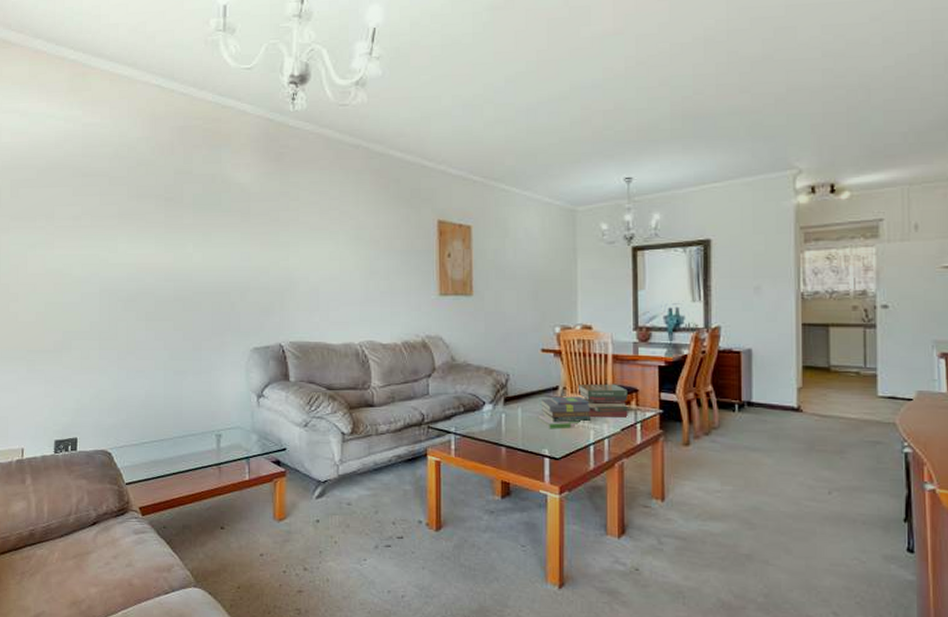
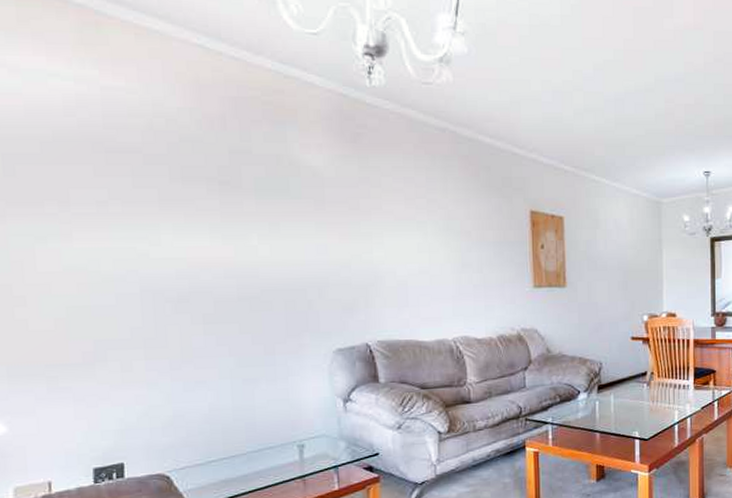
books: present [538,396,592,430] -> none [629,380,676,413]
books: present [579,383,628,419] -> none [665,366,707,400]

